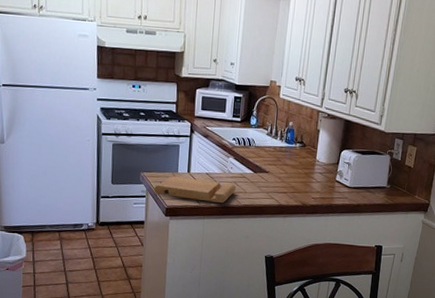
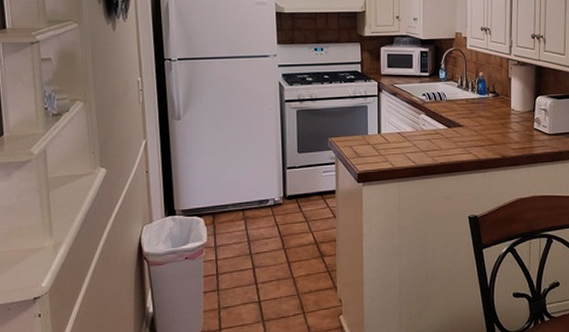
cutting board: present [154,176,236,204] -> none [344,139,431,164]

